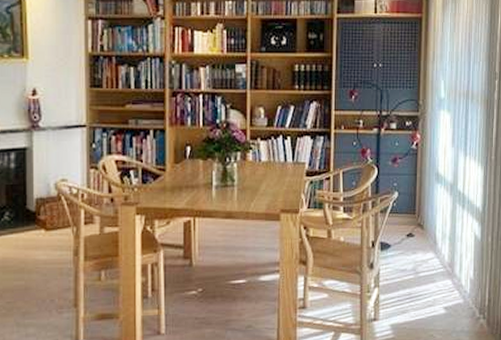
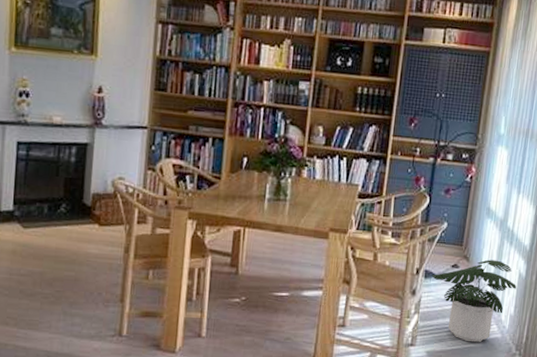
potted plant: none [388,225,474,311] -> present [431,259,517,343]

